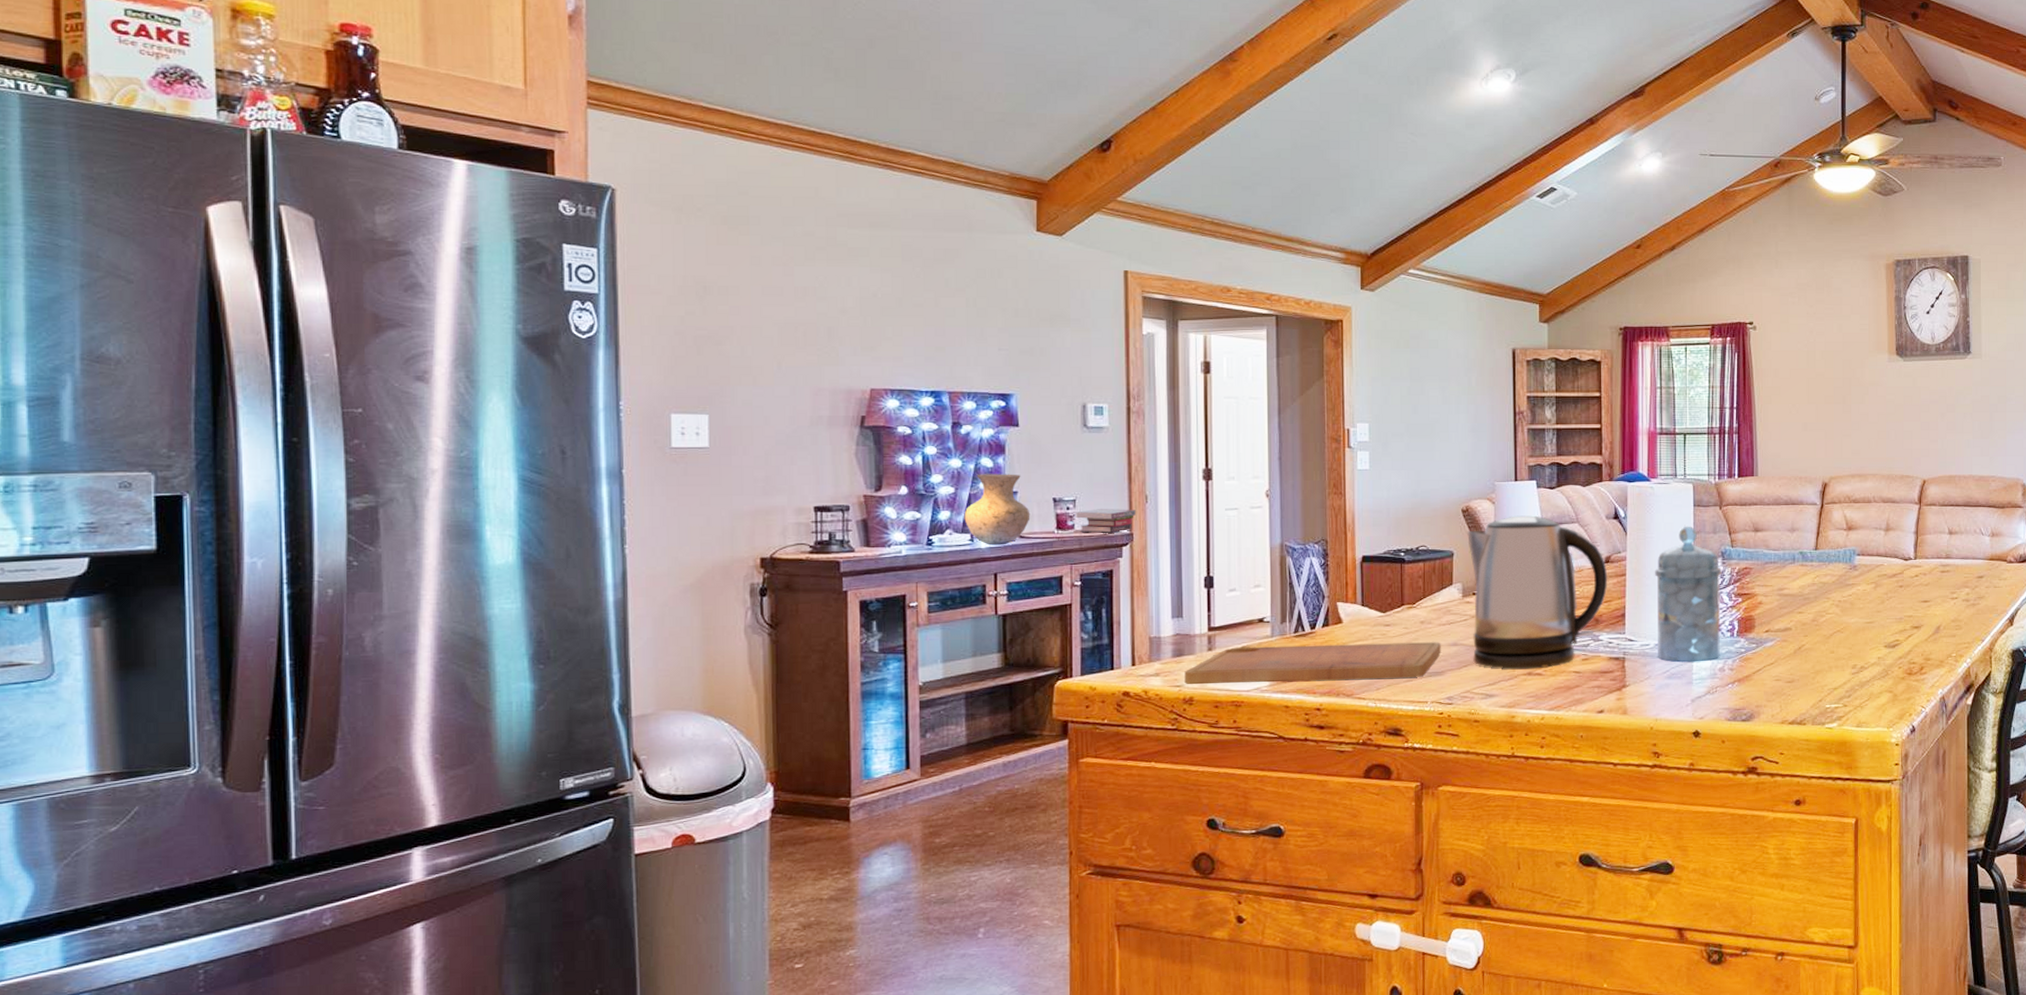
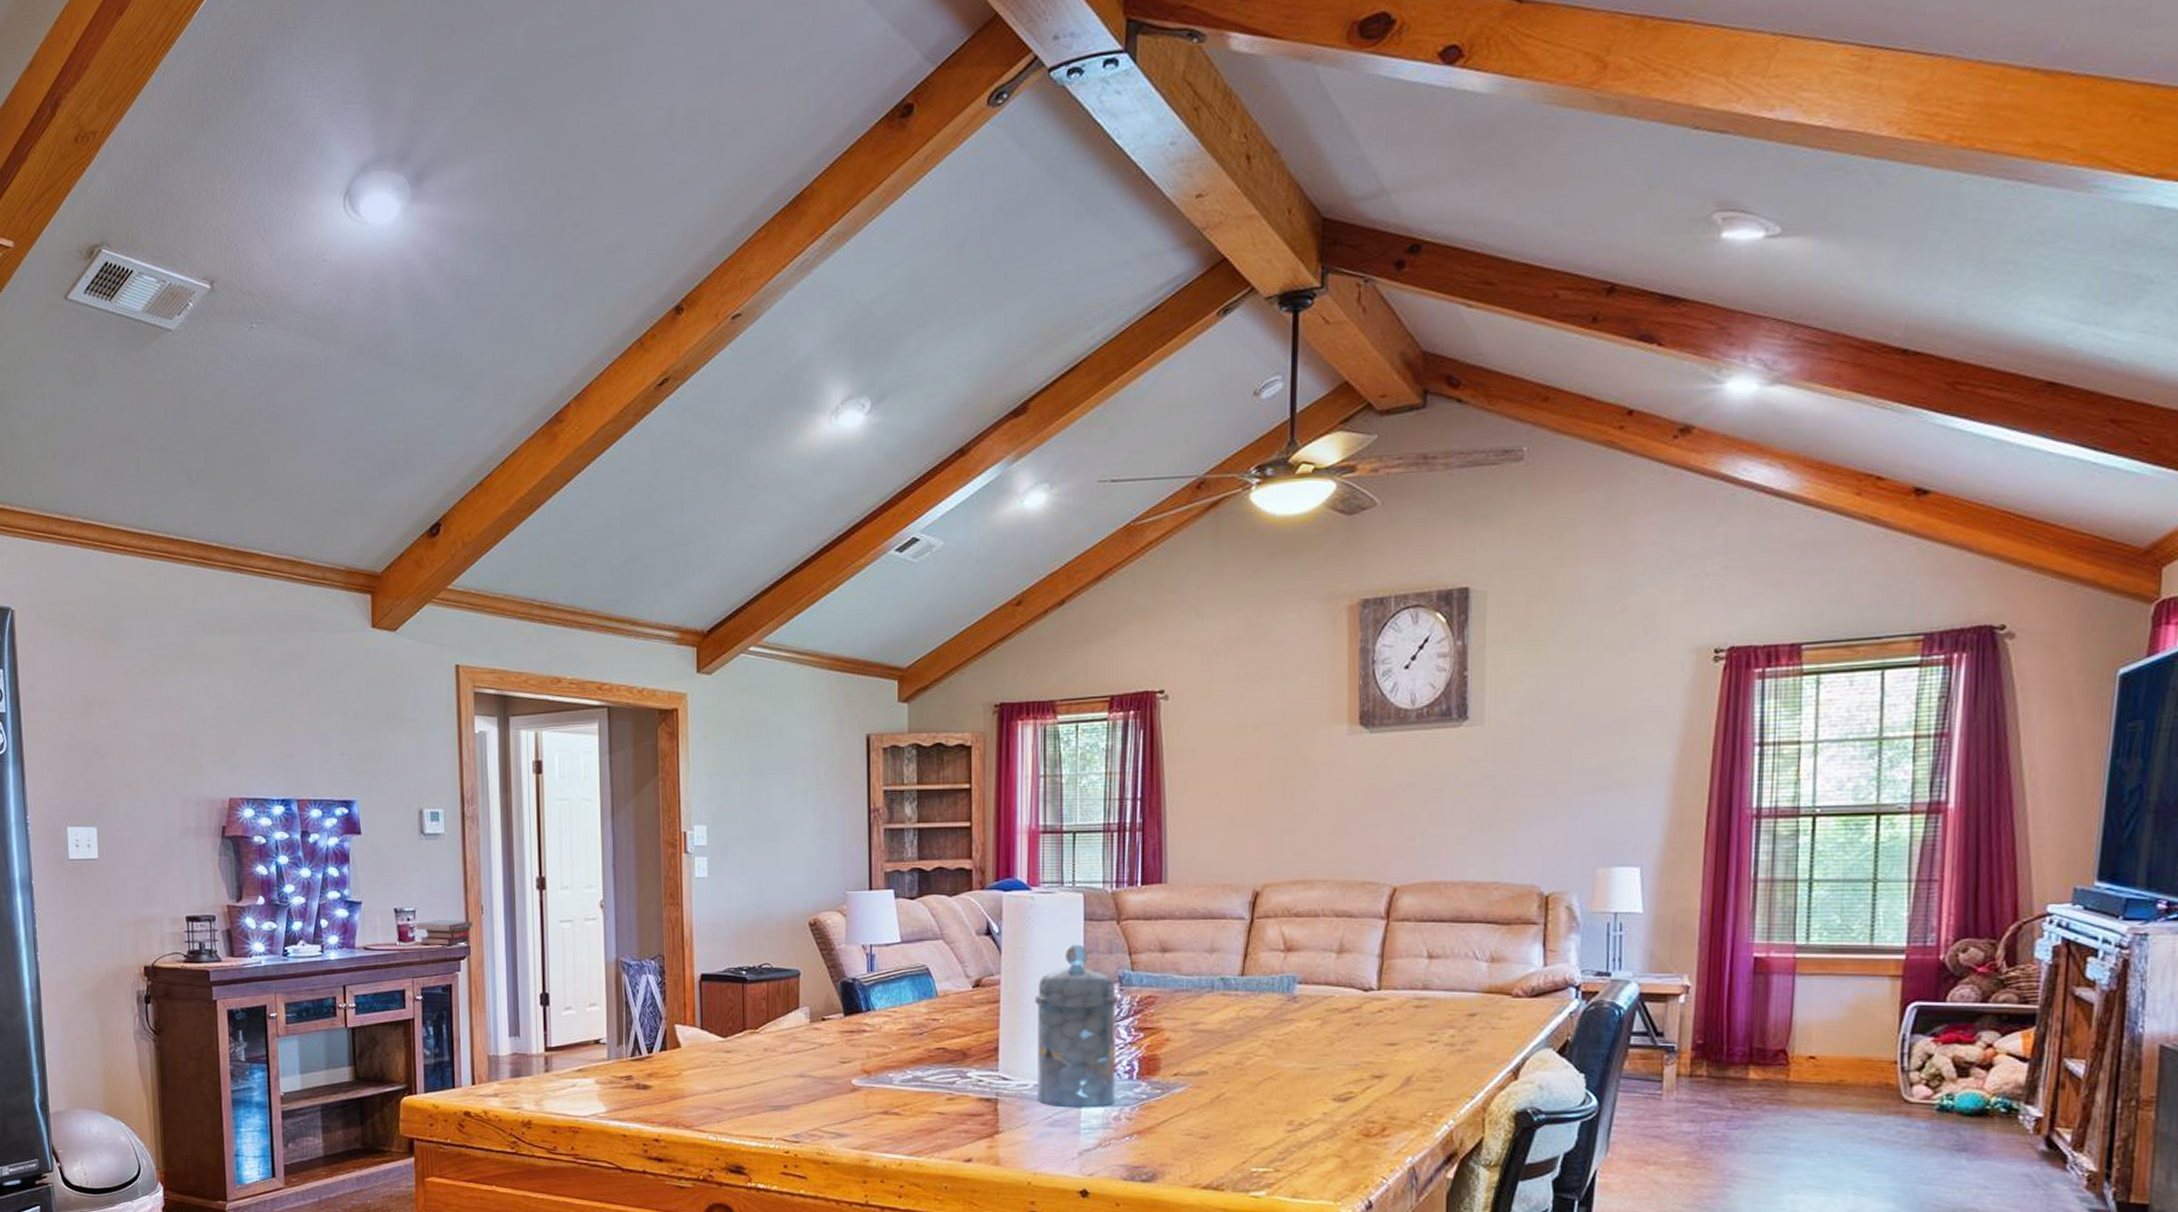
vase: present [964,474,1031,546] -> none [314,883,374,957]
cutting board: present [1184,642,1441,685] -> none [522,1069,787,1111]
kettle: present [1467,515,1608,669] -> none [815,930,978,1107]

